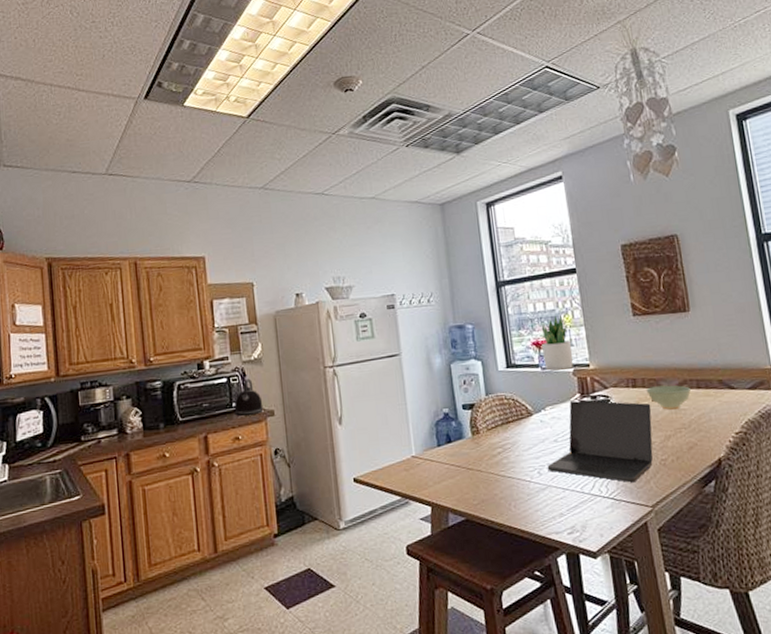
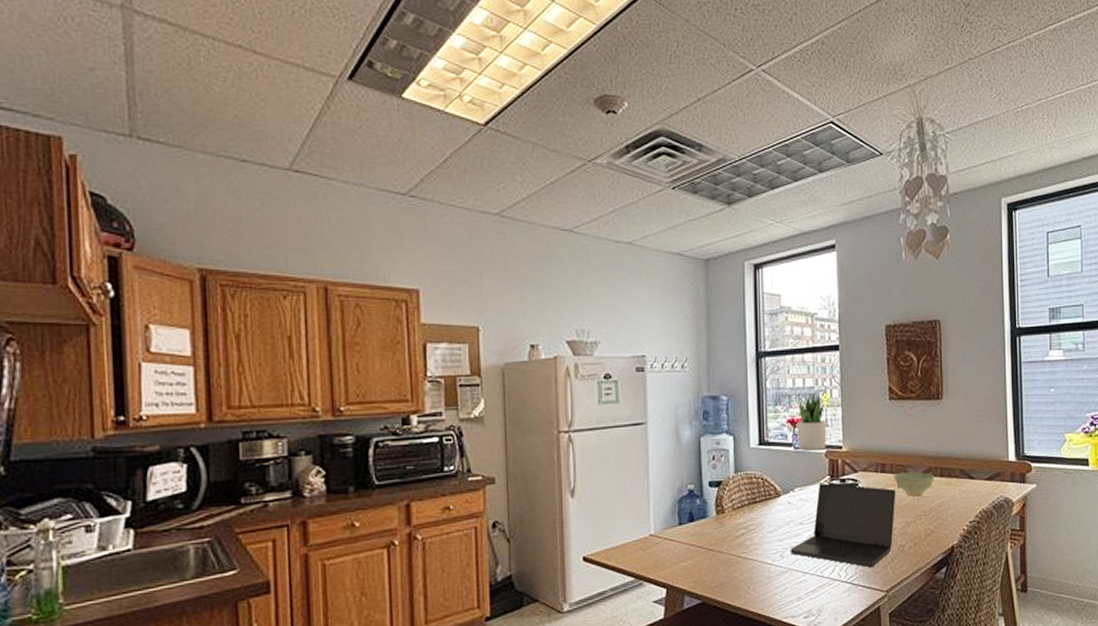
kettle: present [234,378,264,417] -> none [446,439,482,483]

